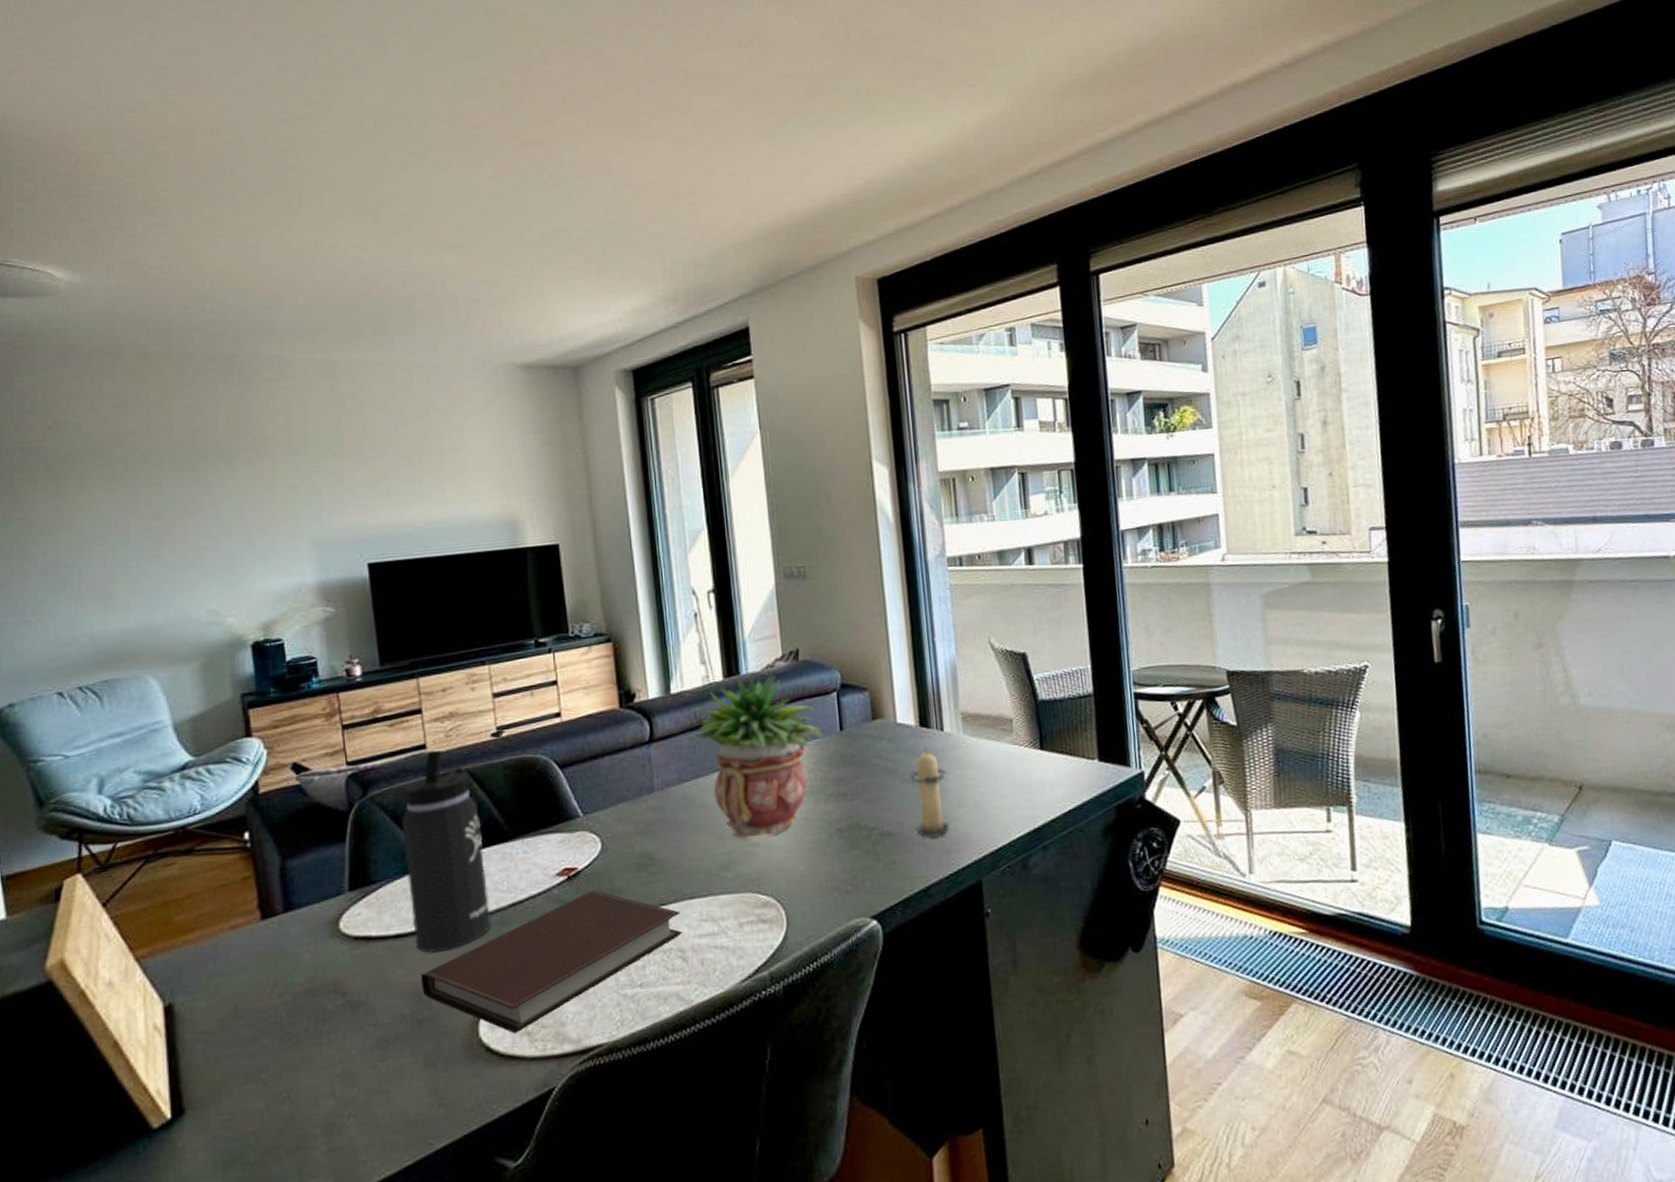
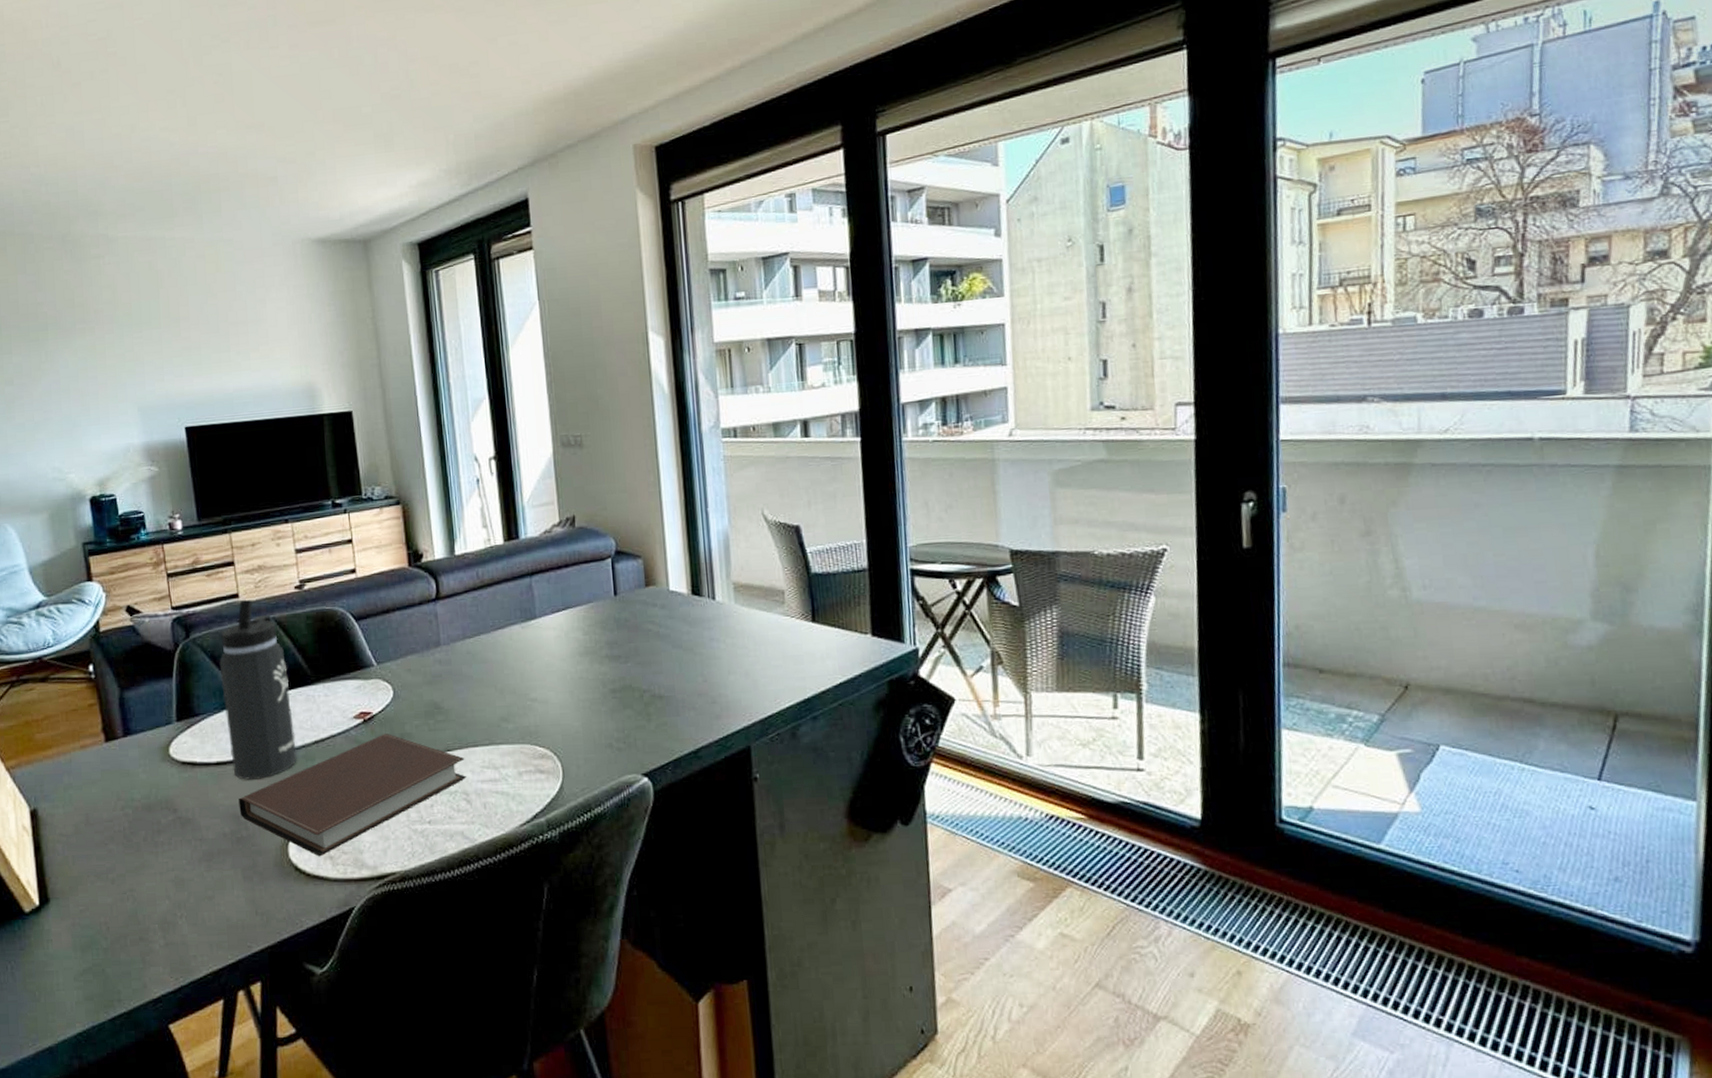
potted plant: present [689,674,824,839] -> none [472,538,598,694]
candle: present [909,747,950,838] -> none [681,615,720,702]

